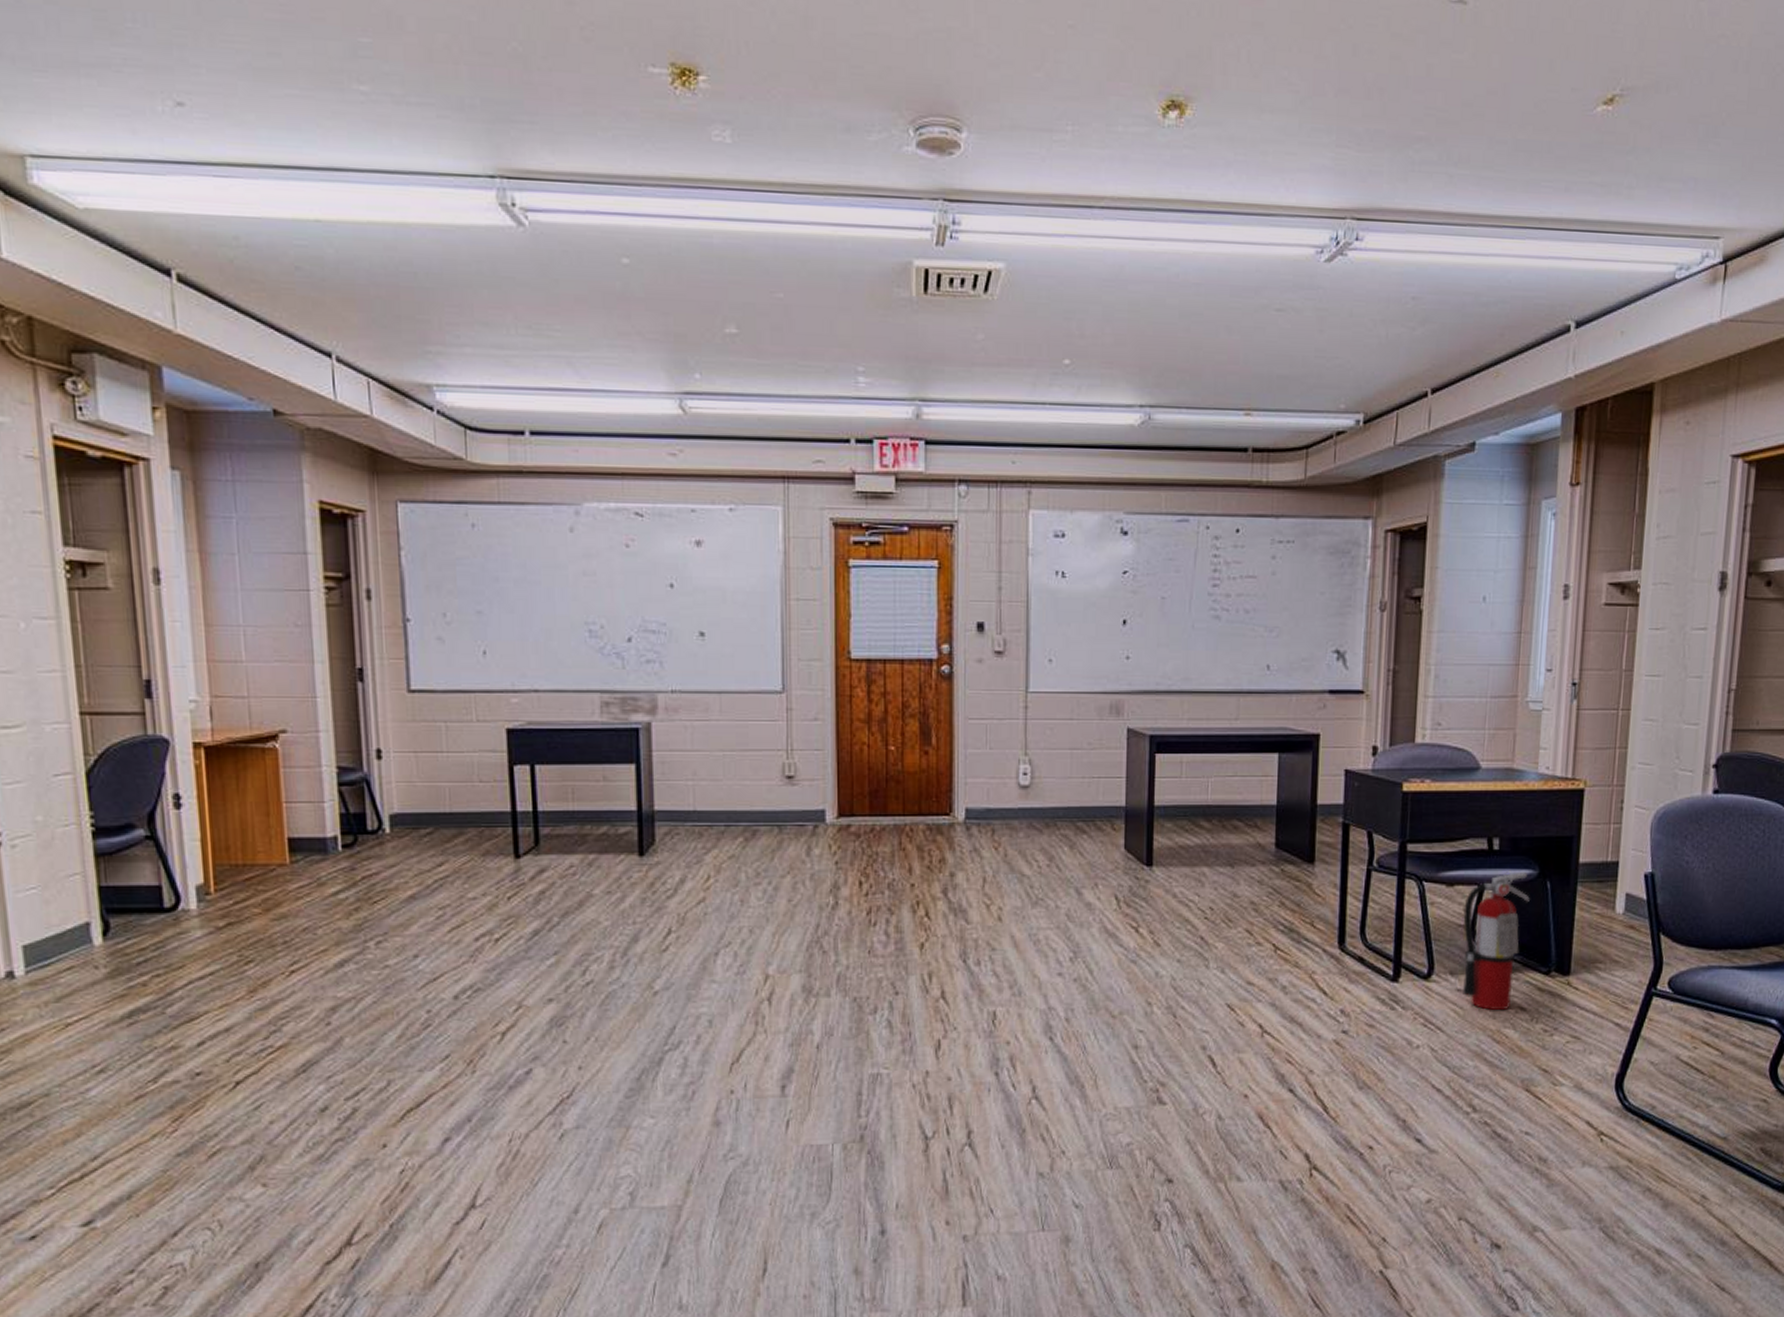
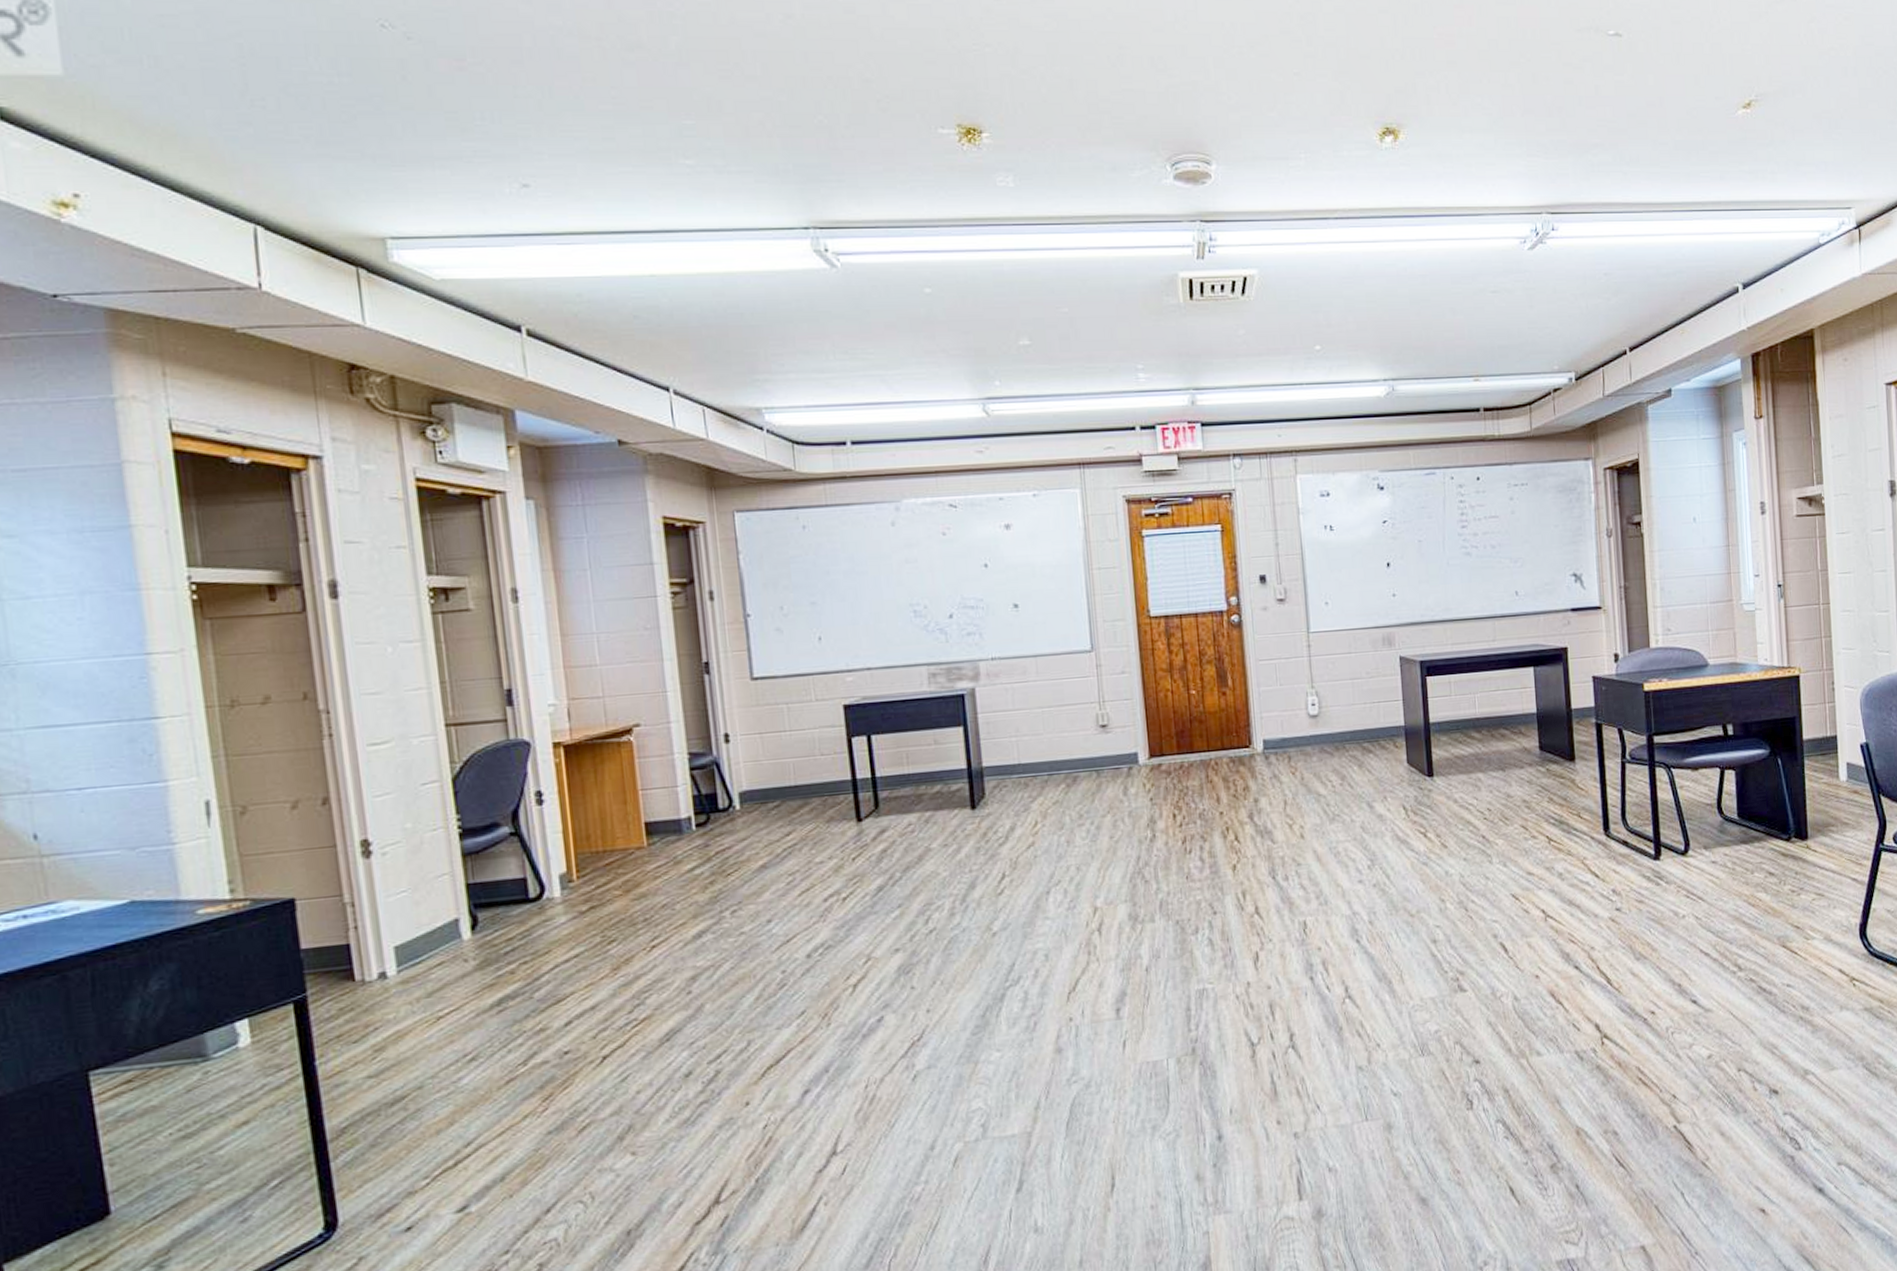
fire extinguisher: present [1463,870,1530,1010] -> none [1709,751,1765,877]

